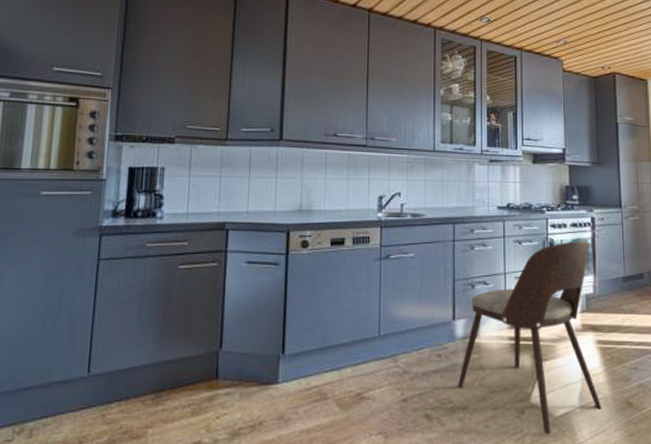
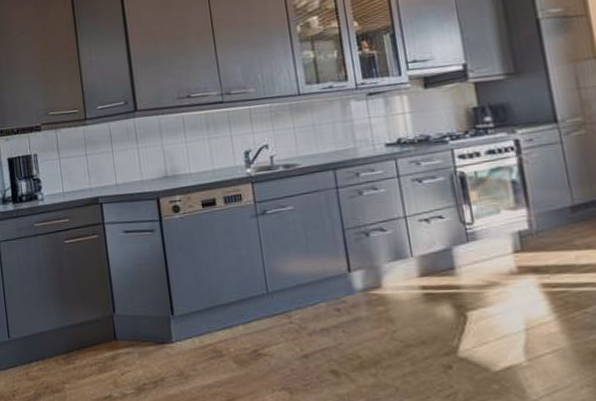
dining chair: present [458,241,602,435] -> none [364,169,559,392]

